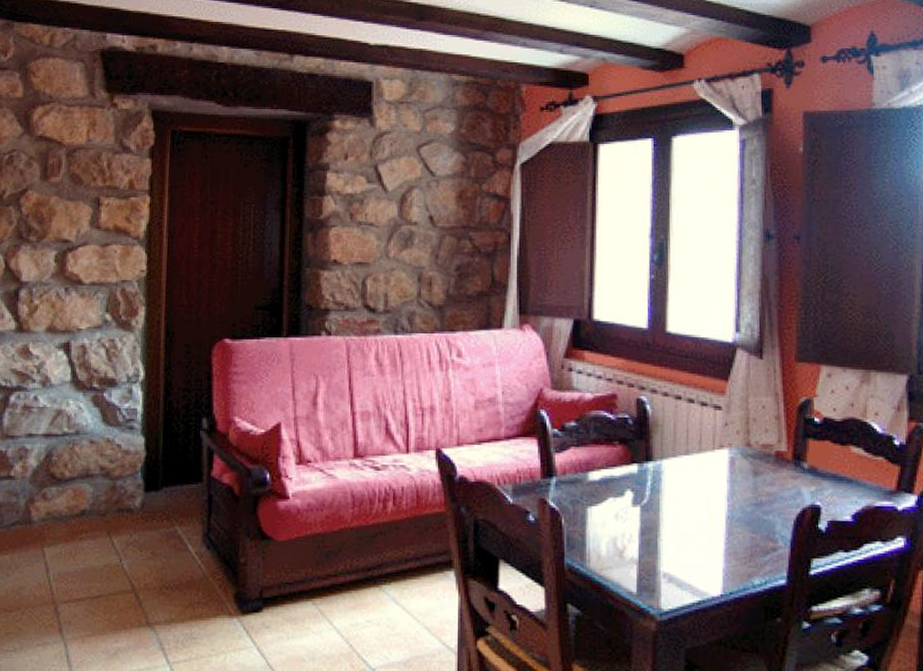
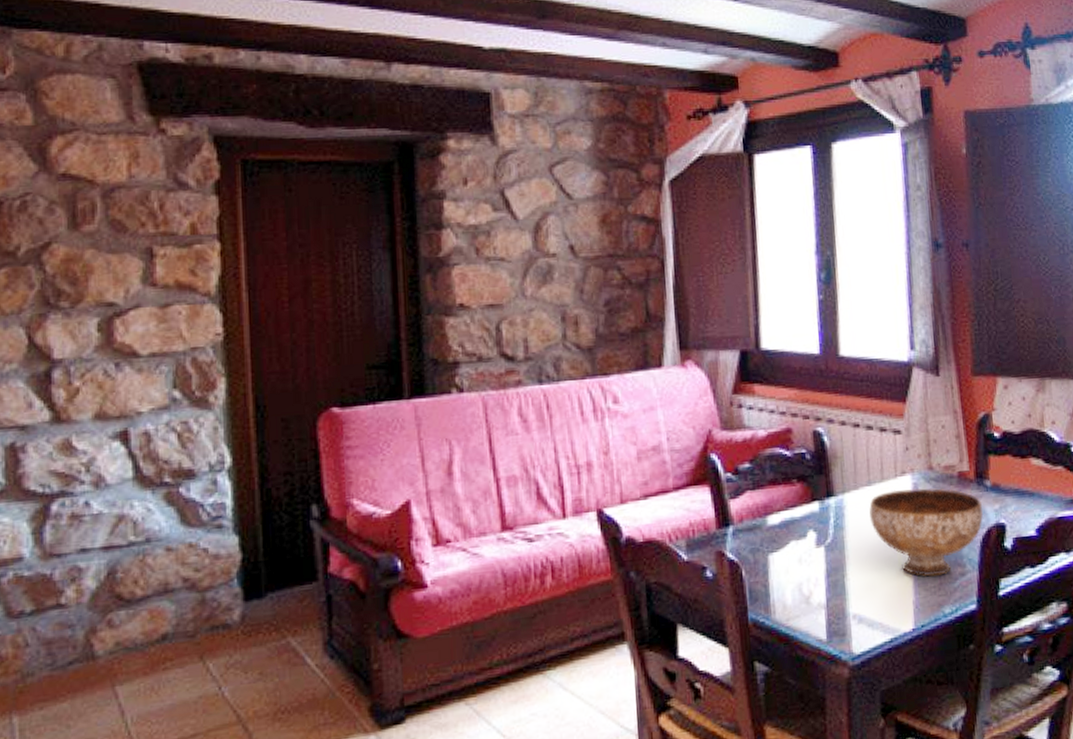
bowl: none [686,461,799,548] -> present [869,487,984,577]

